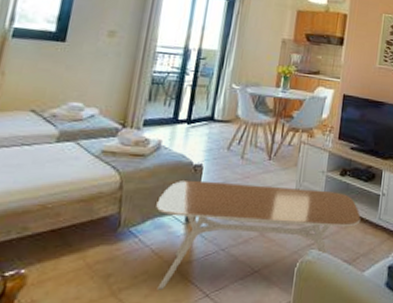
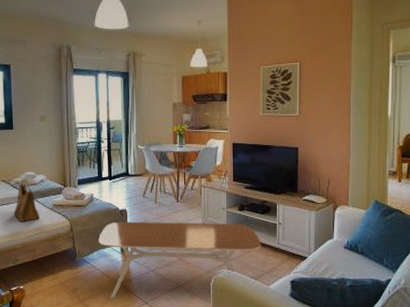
grocery bag: none [37,110,78,172] -> present [14,178,40,222]

